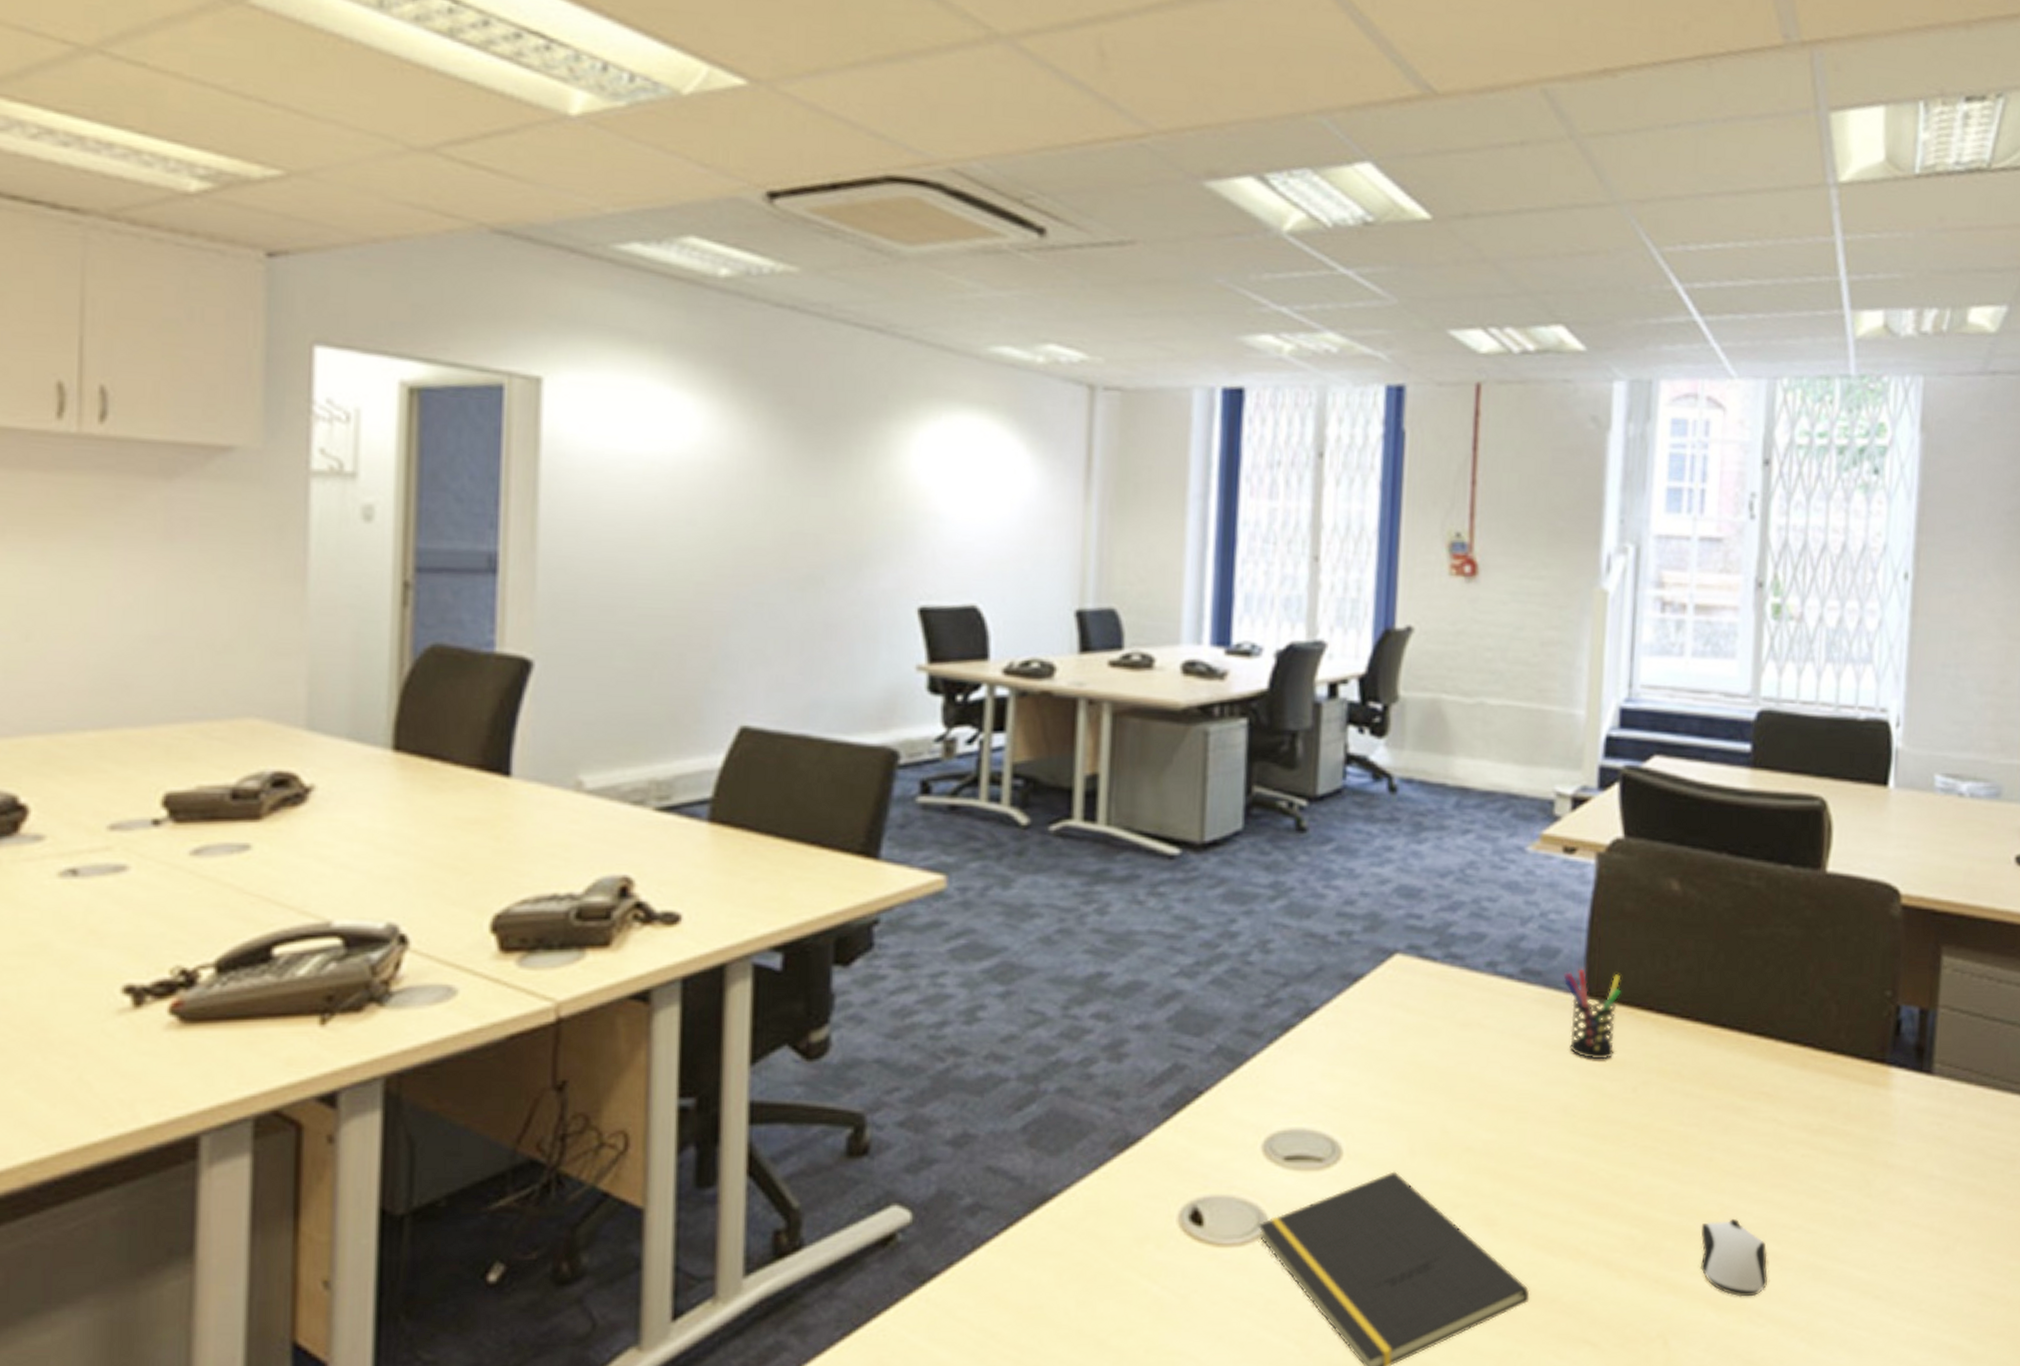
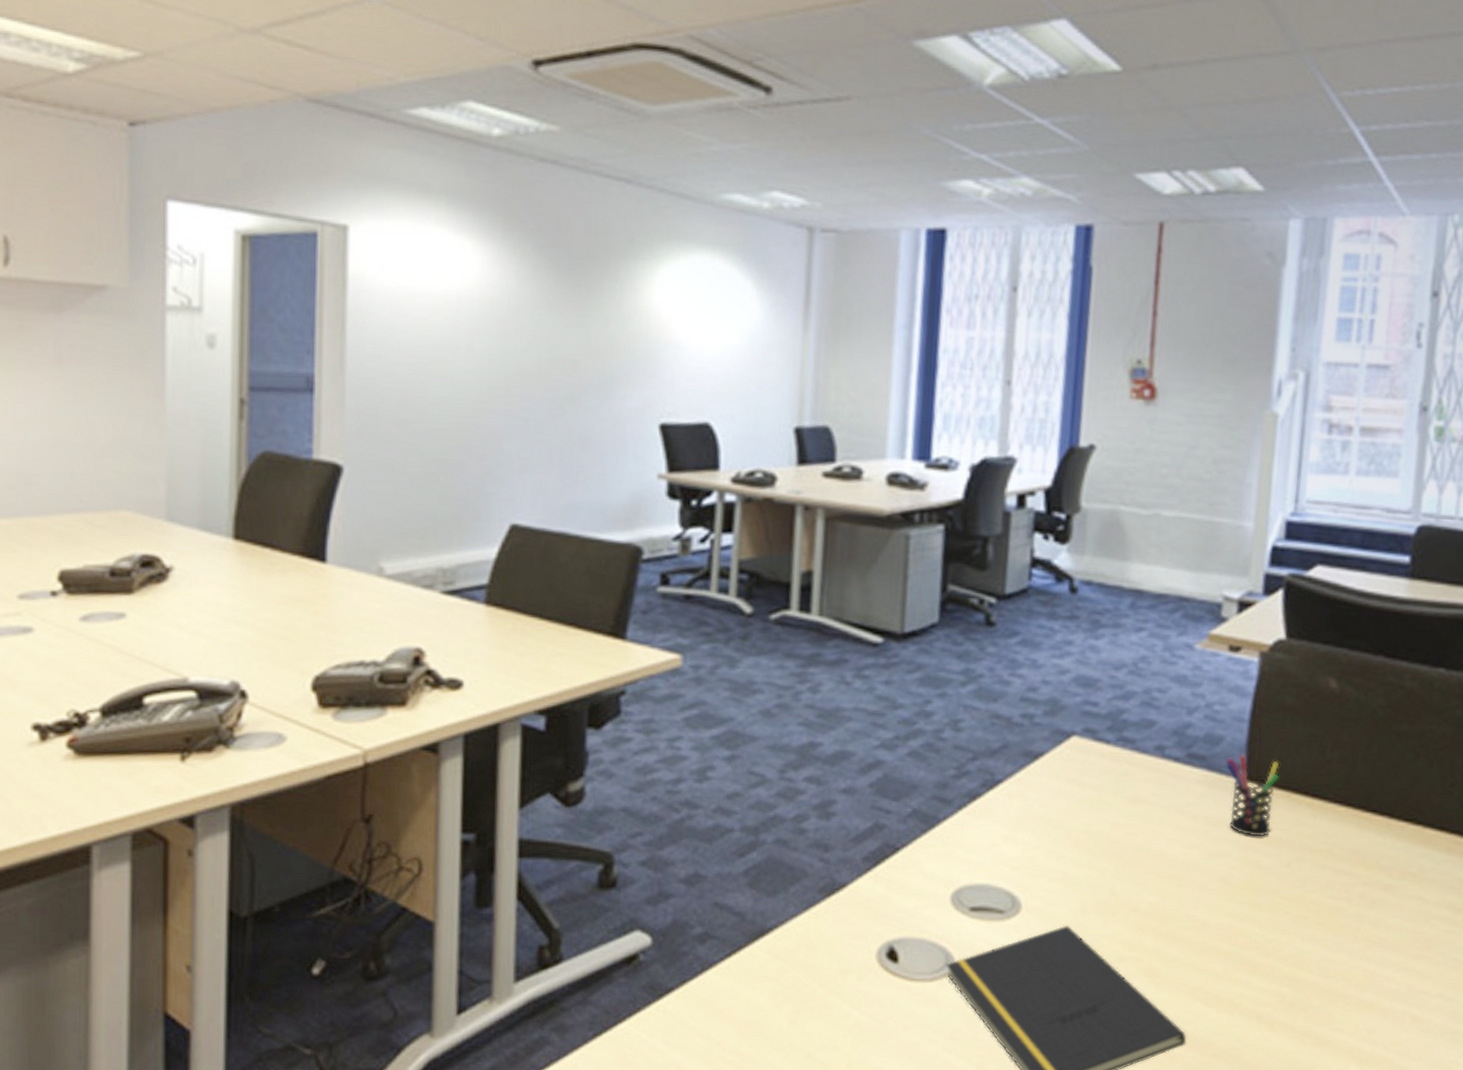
computer mouse: present [1700,1219,1768,1297] -> none [1344,984,1409,1054]

